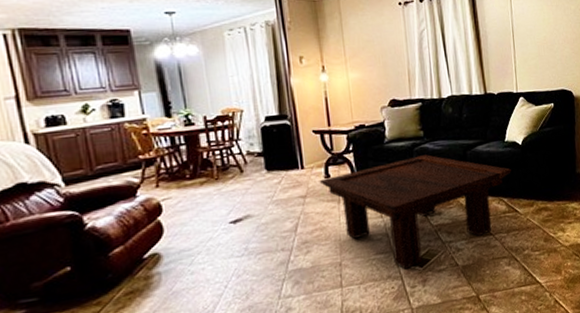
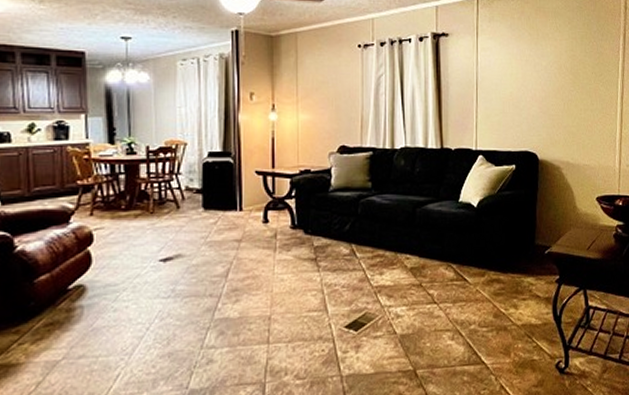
coffee table: present [319,155,511,269] -> none [256,208,463,332]

